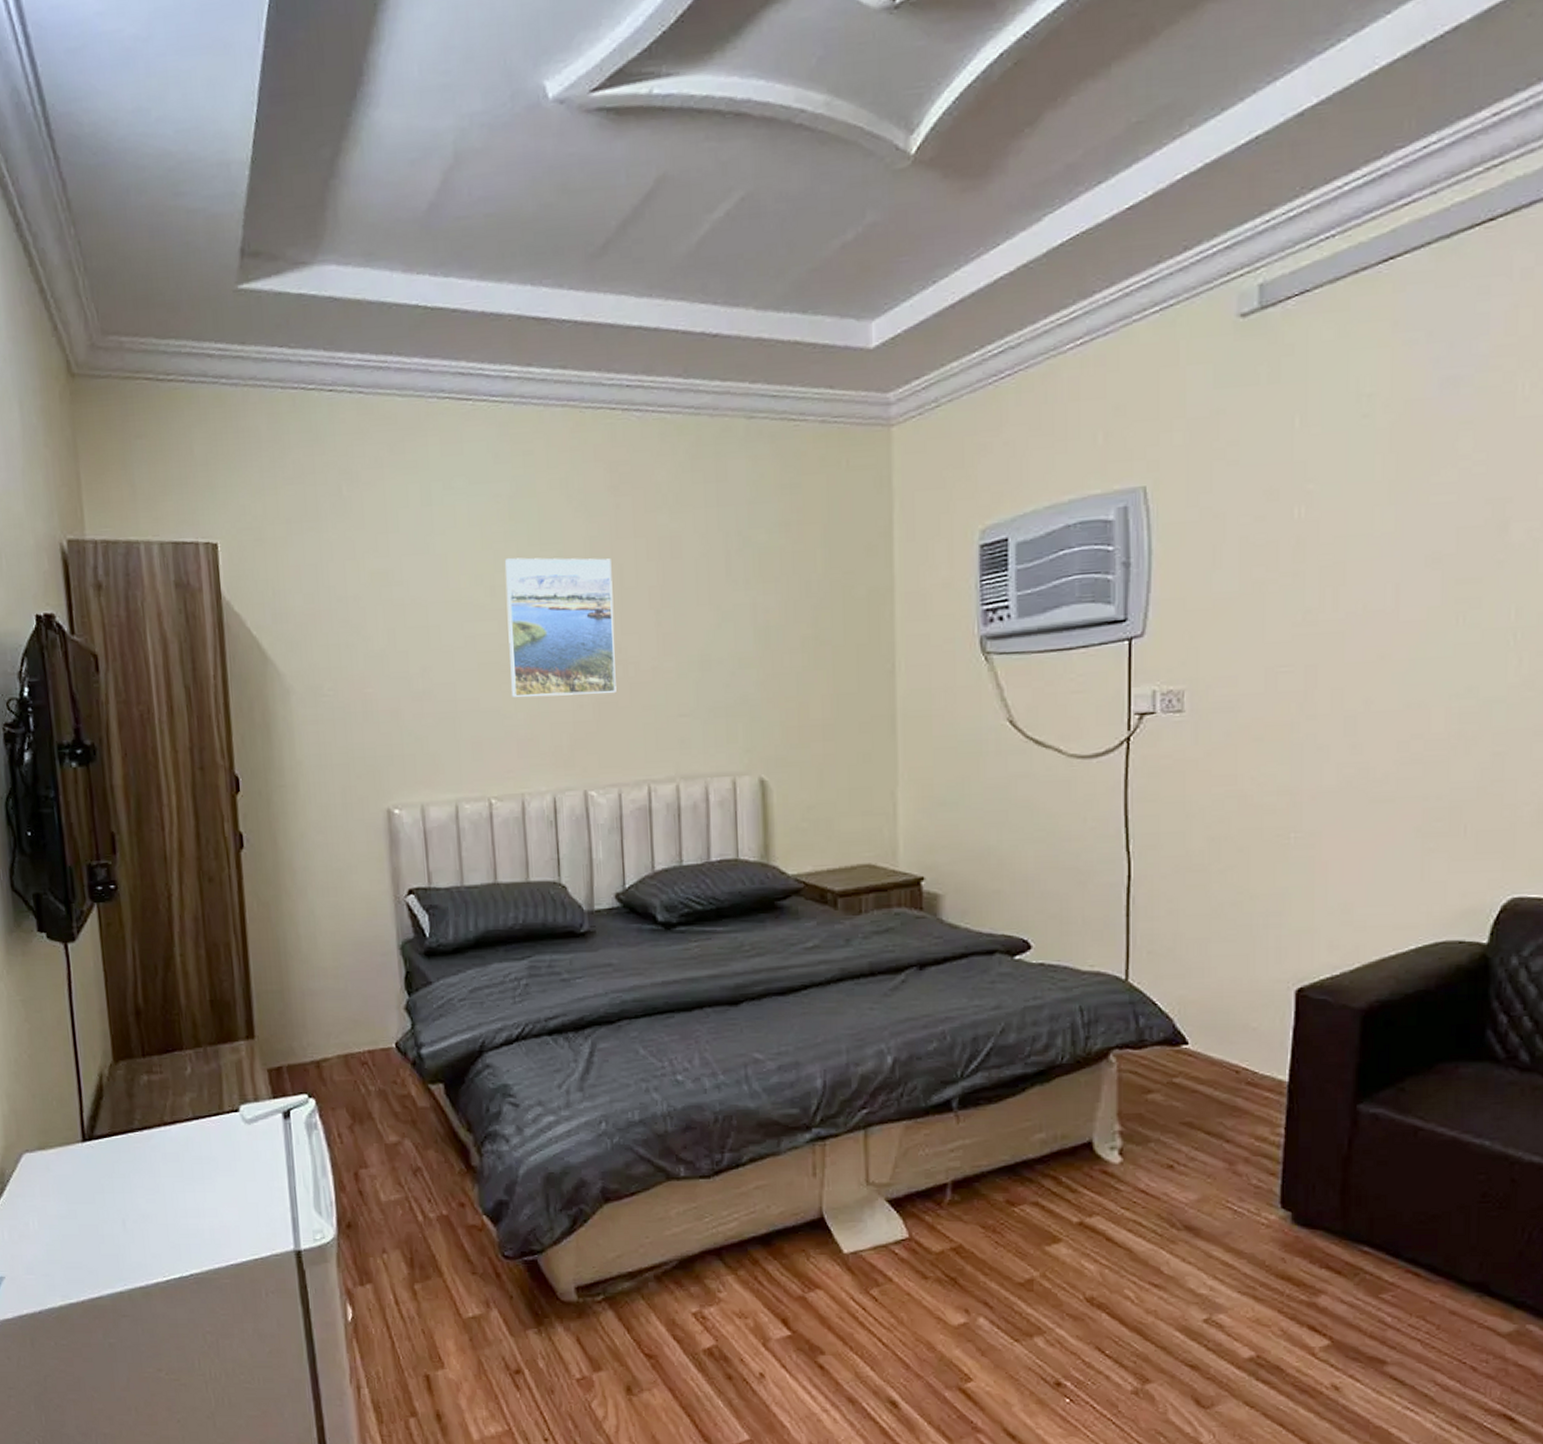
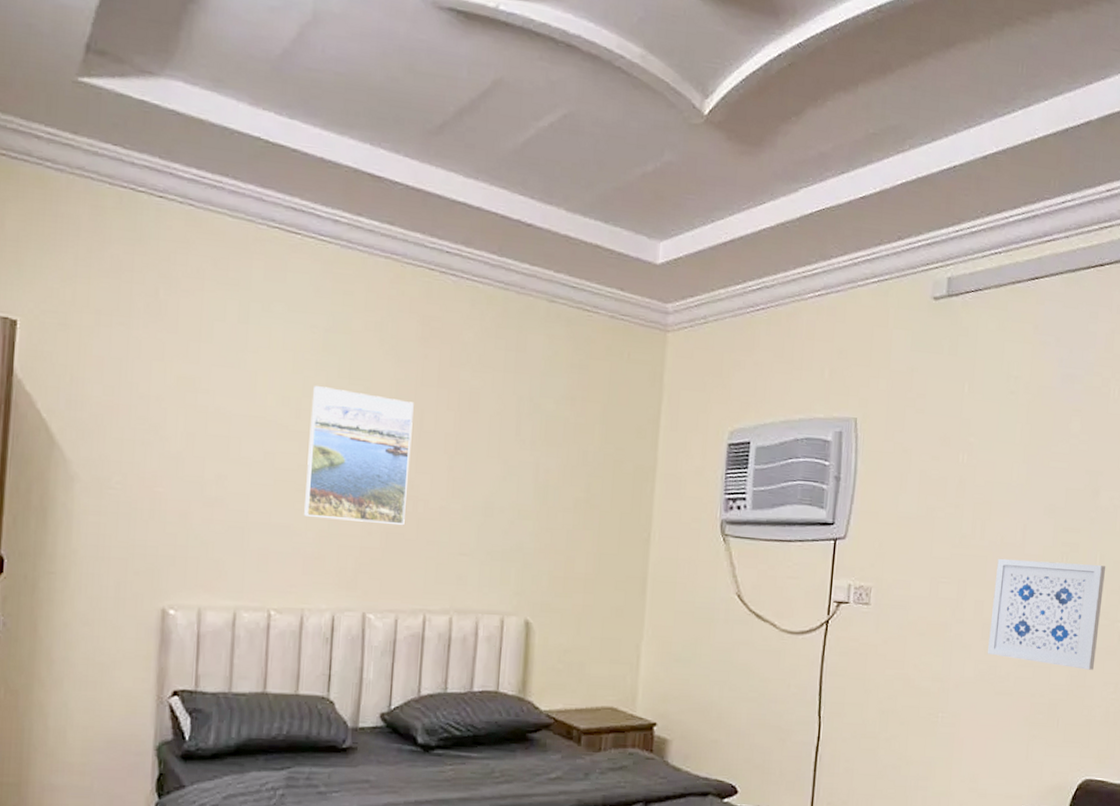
wall art: none [1355,621,1526,759] -> present [988,558,1106,670]

